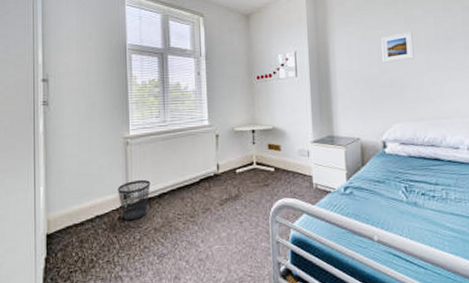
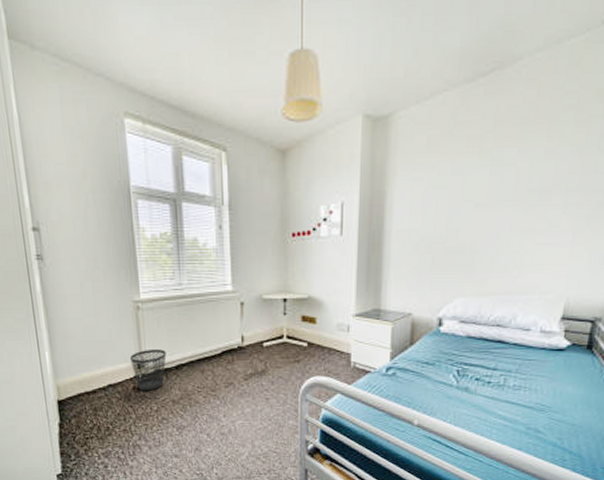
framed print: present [381,31,414,63] -> none [453,179,499,221]

